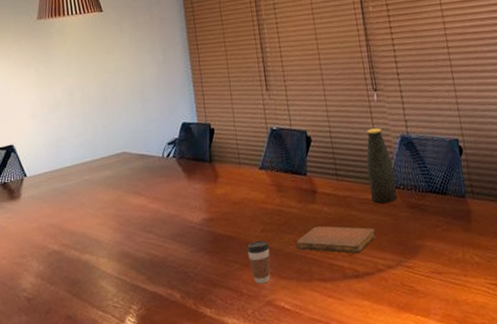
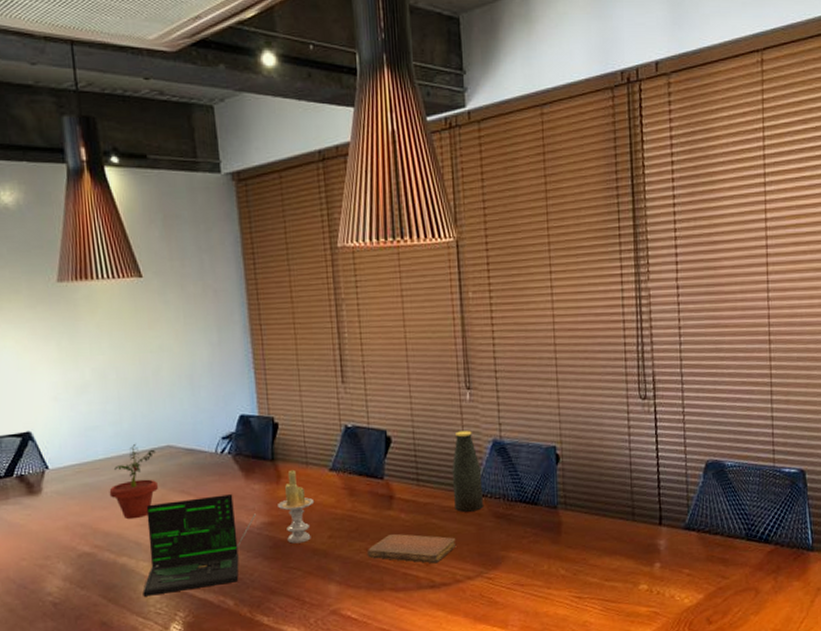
potted plant: none [75,151,115,220] -> present [109,443,158,520]
laptop: none [102,194,198,291] -> present [143,494,256,597]
candle: none [216,169,248,238] -> present [278,469,315,544]
coffee cup: present [246,240,271,284] -> none [311,547,338,593]

